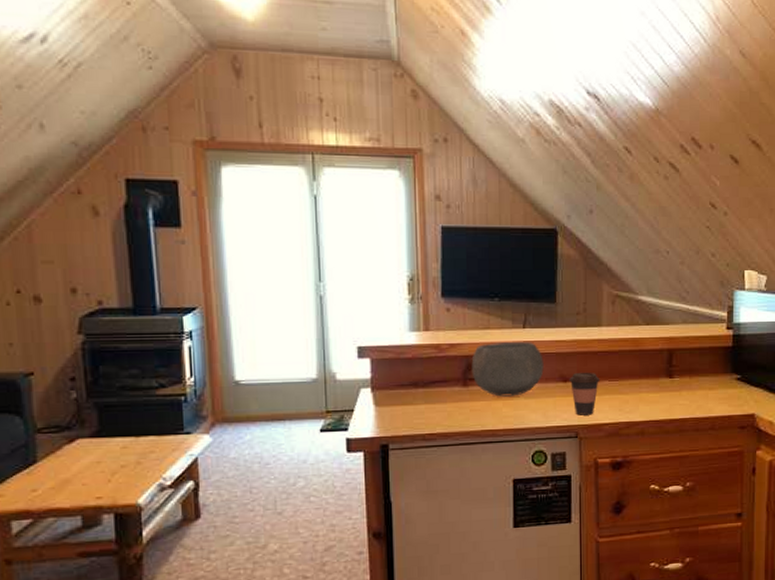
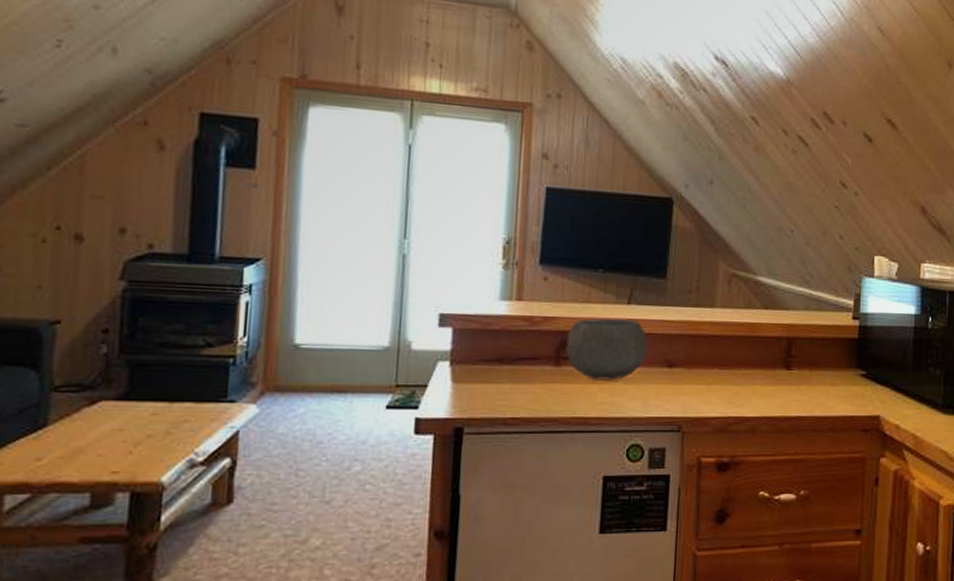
coffee cup: present [569,372,601,415] -> none [675,357,710,407]

